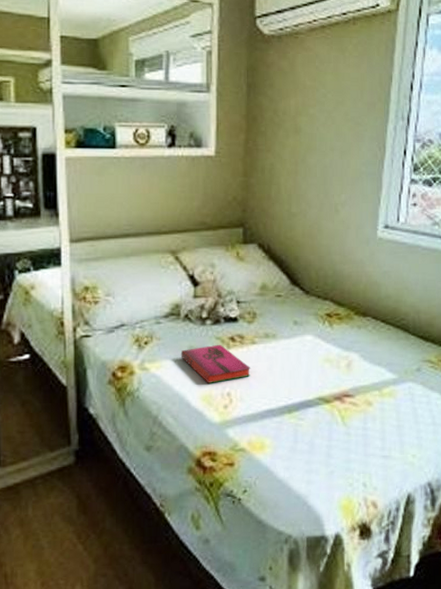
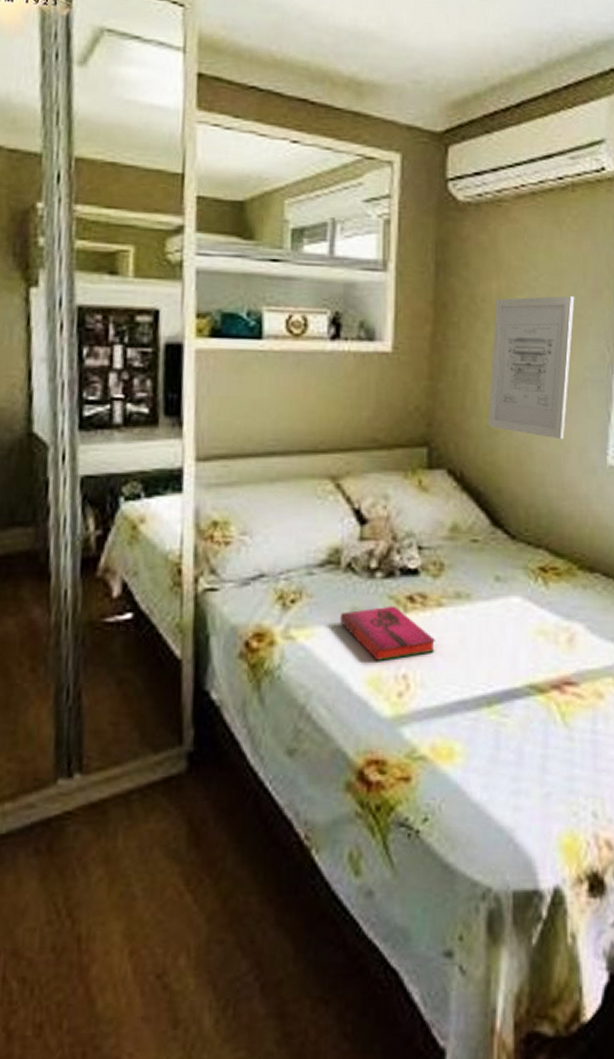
wall art: none [288,108,355,219] -> present [488,296,575,440]

